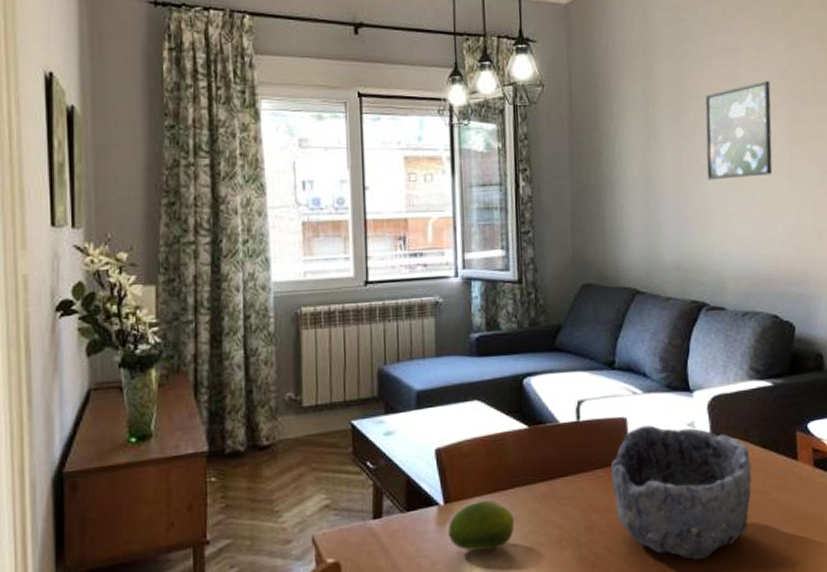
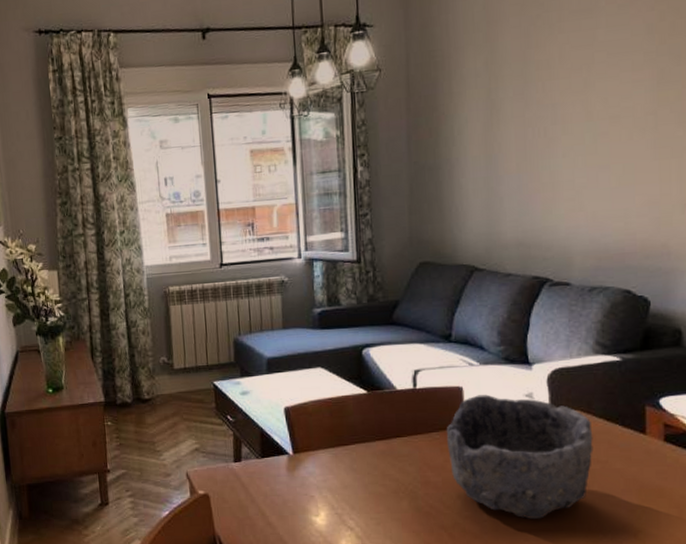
fruit: present [448,500,515,552] -> none [297,453,356,495]
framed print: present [705,80,773,180] -> none [554,39,634,153]

